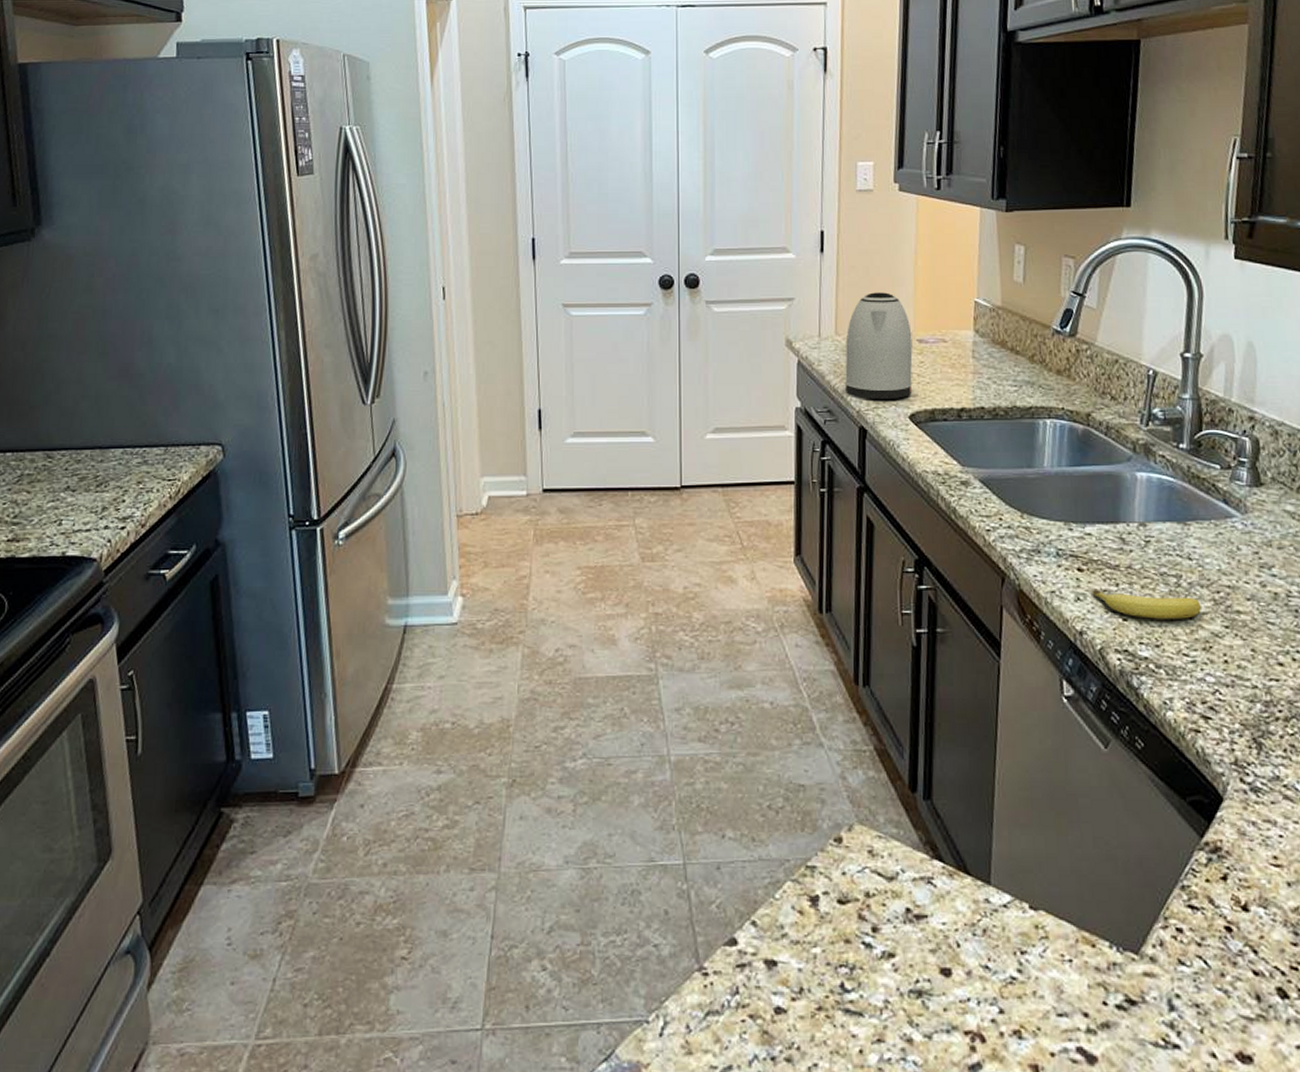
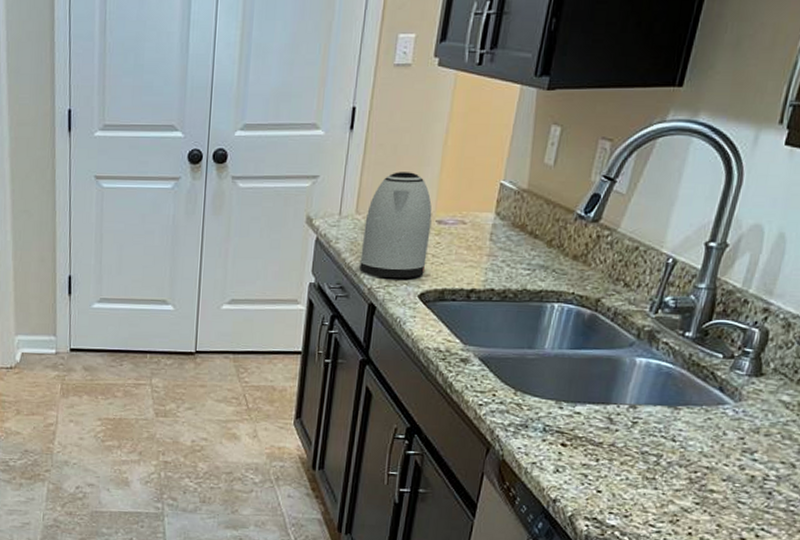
fruit: present [1092,589,1201,619] -> none [571,462,676,494]

